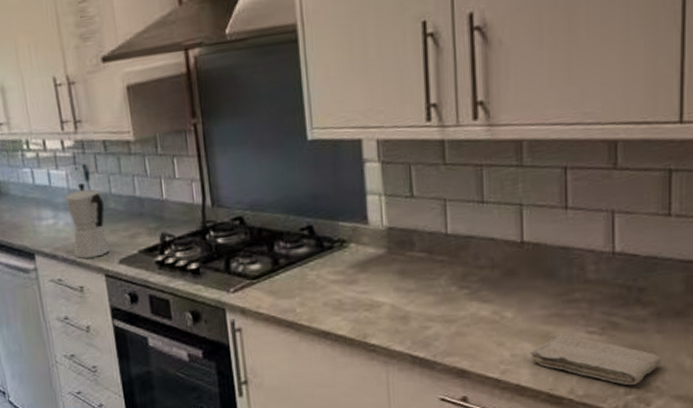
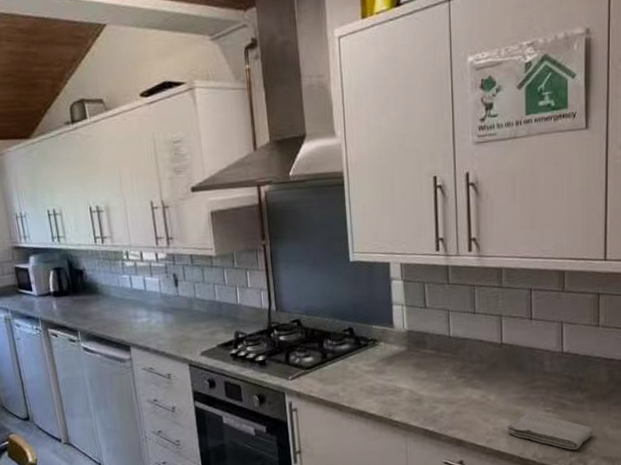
moka pot: present [65,182,110,259] -> none [157,288,193,351]

